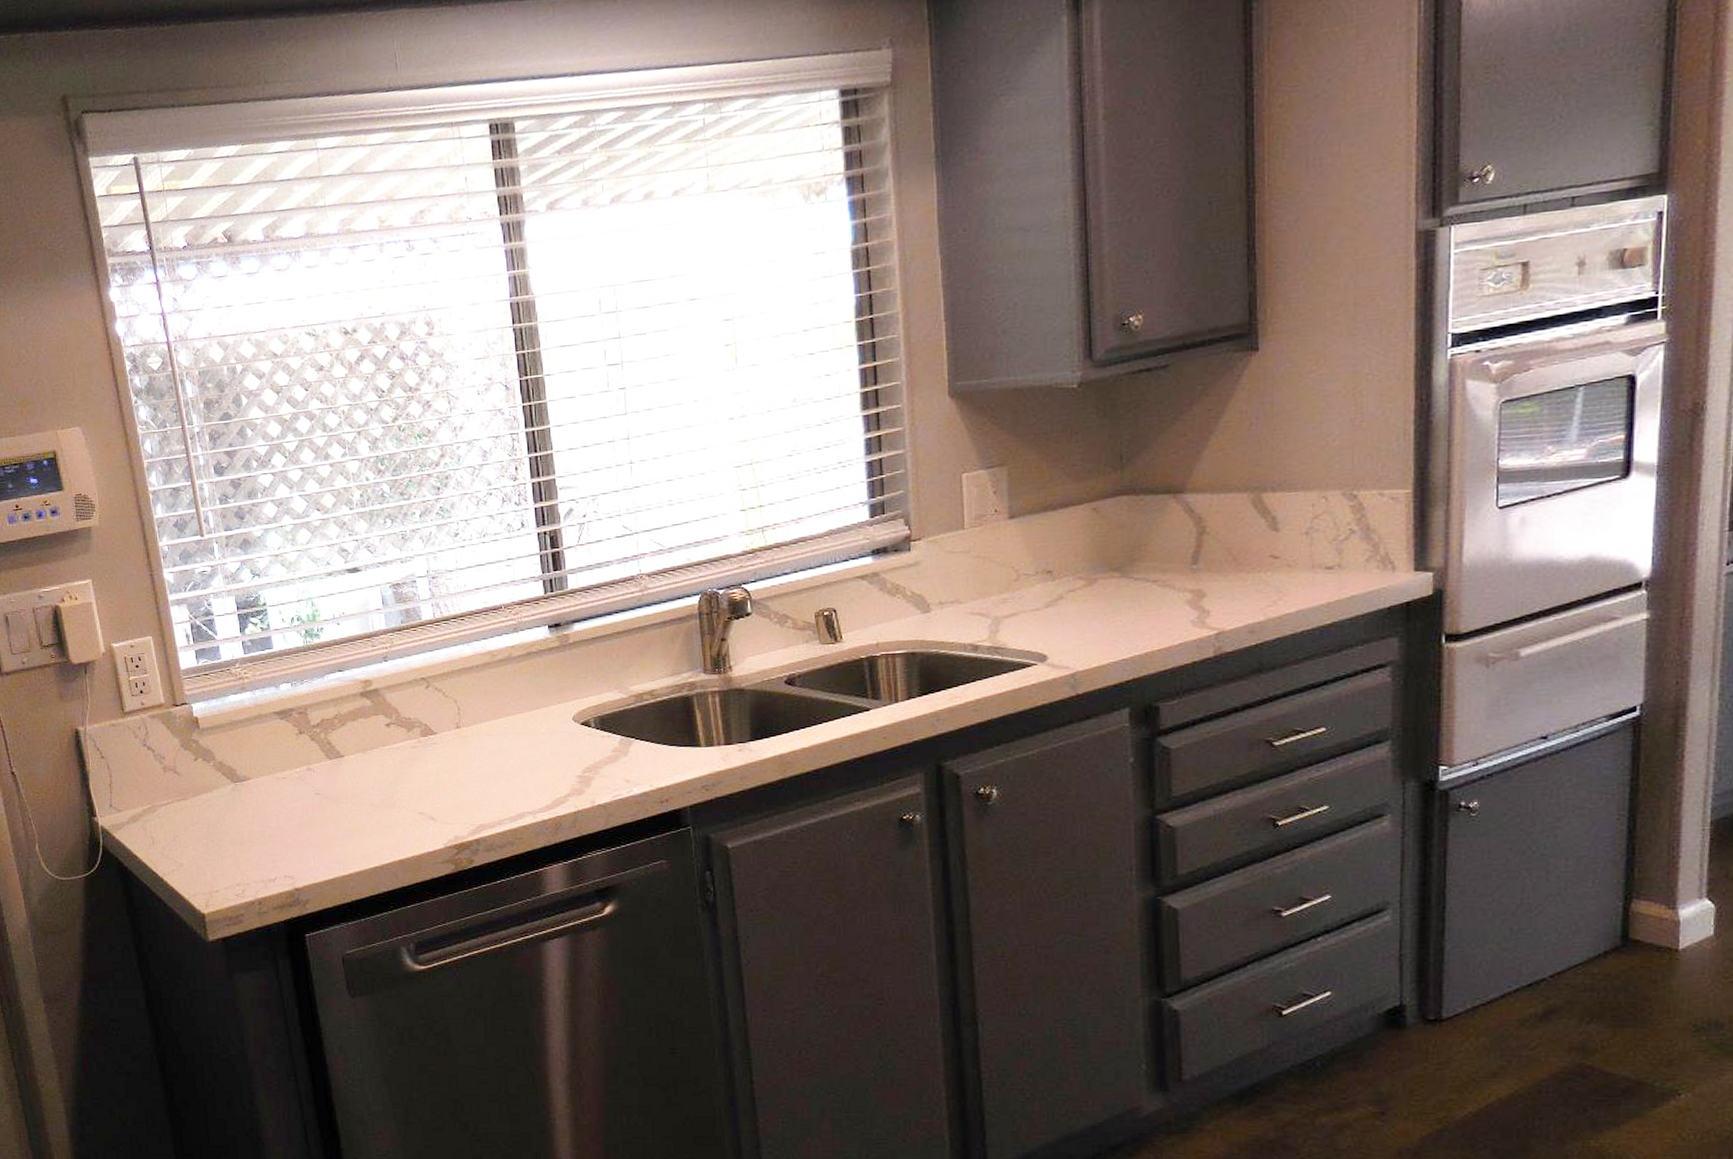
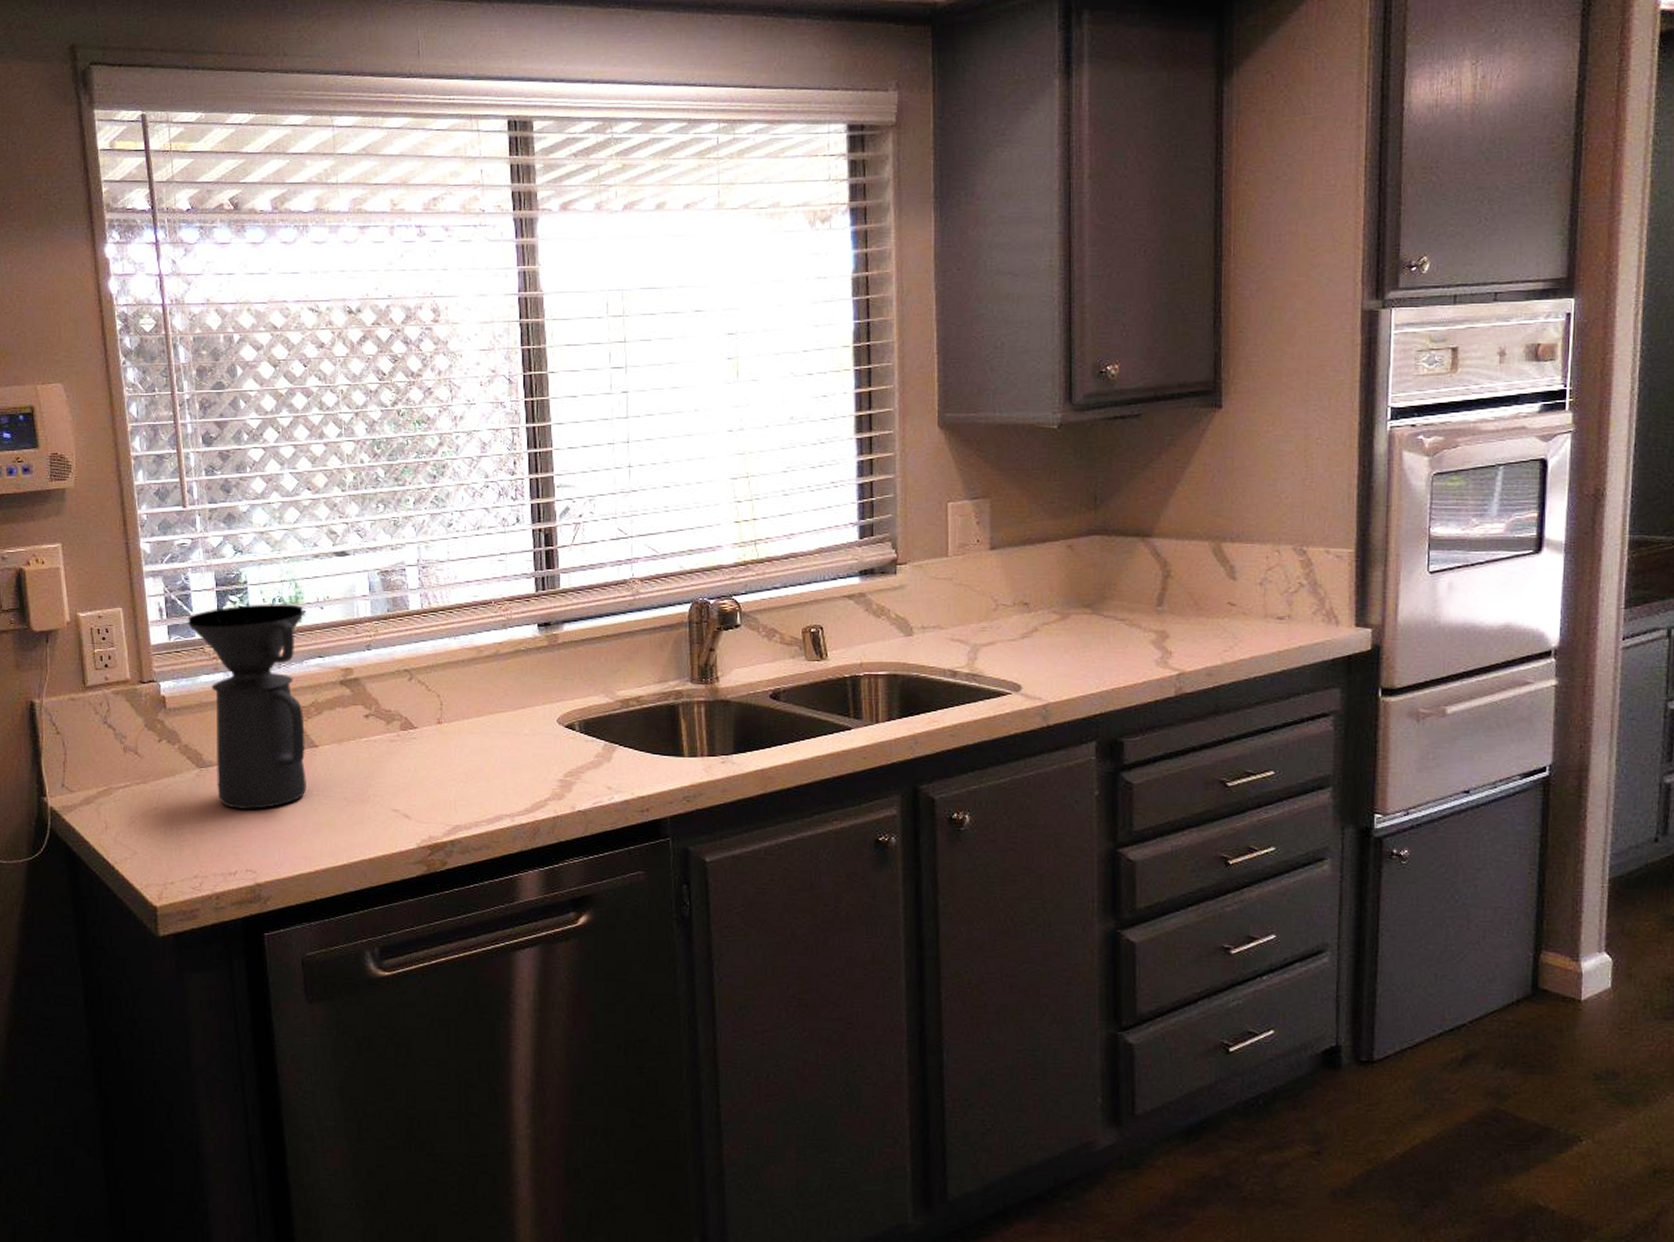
coffee maker: none [213,622,336,820] -> present [188,604,306,810]

